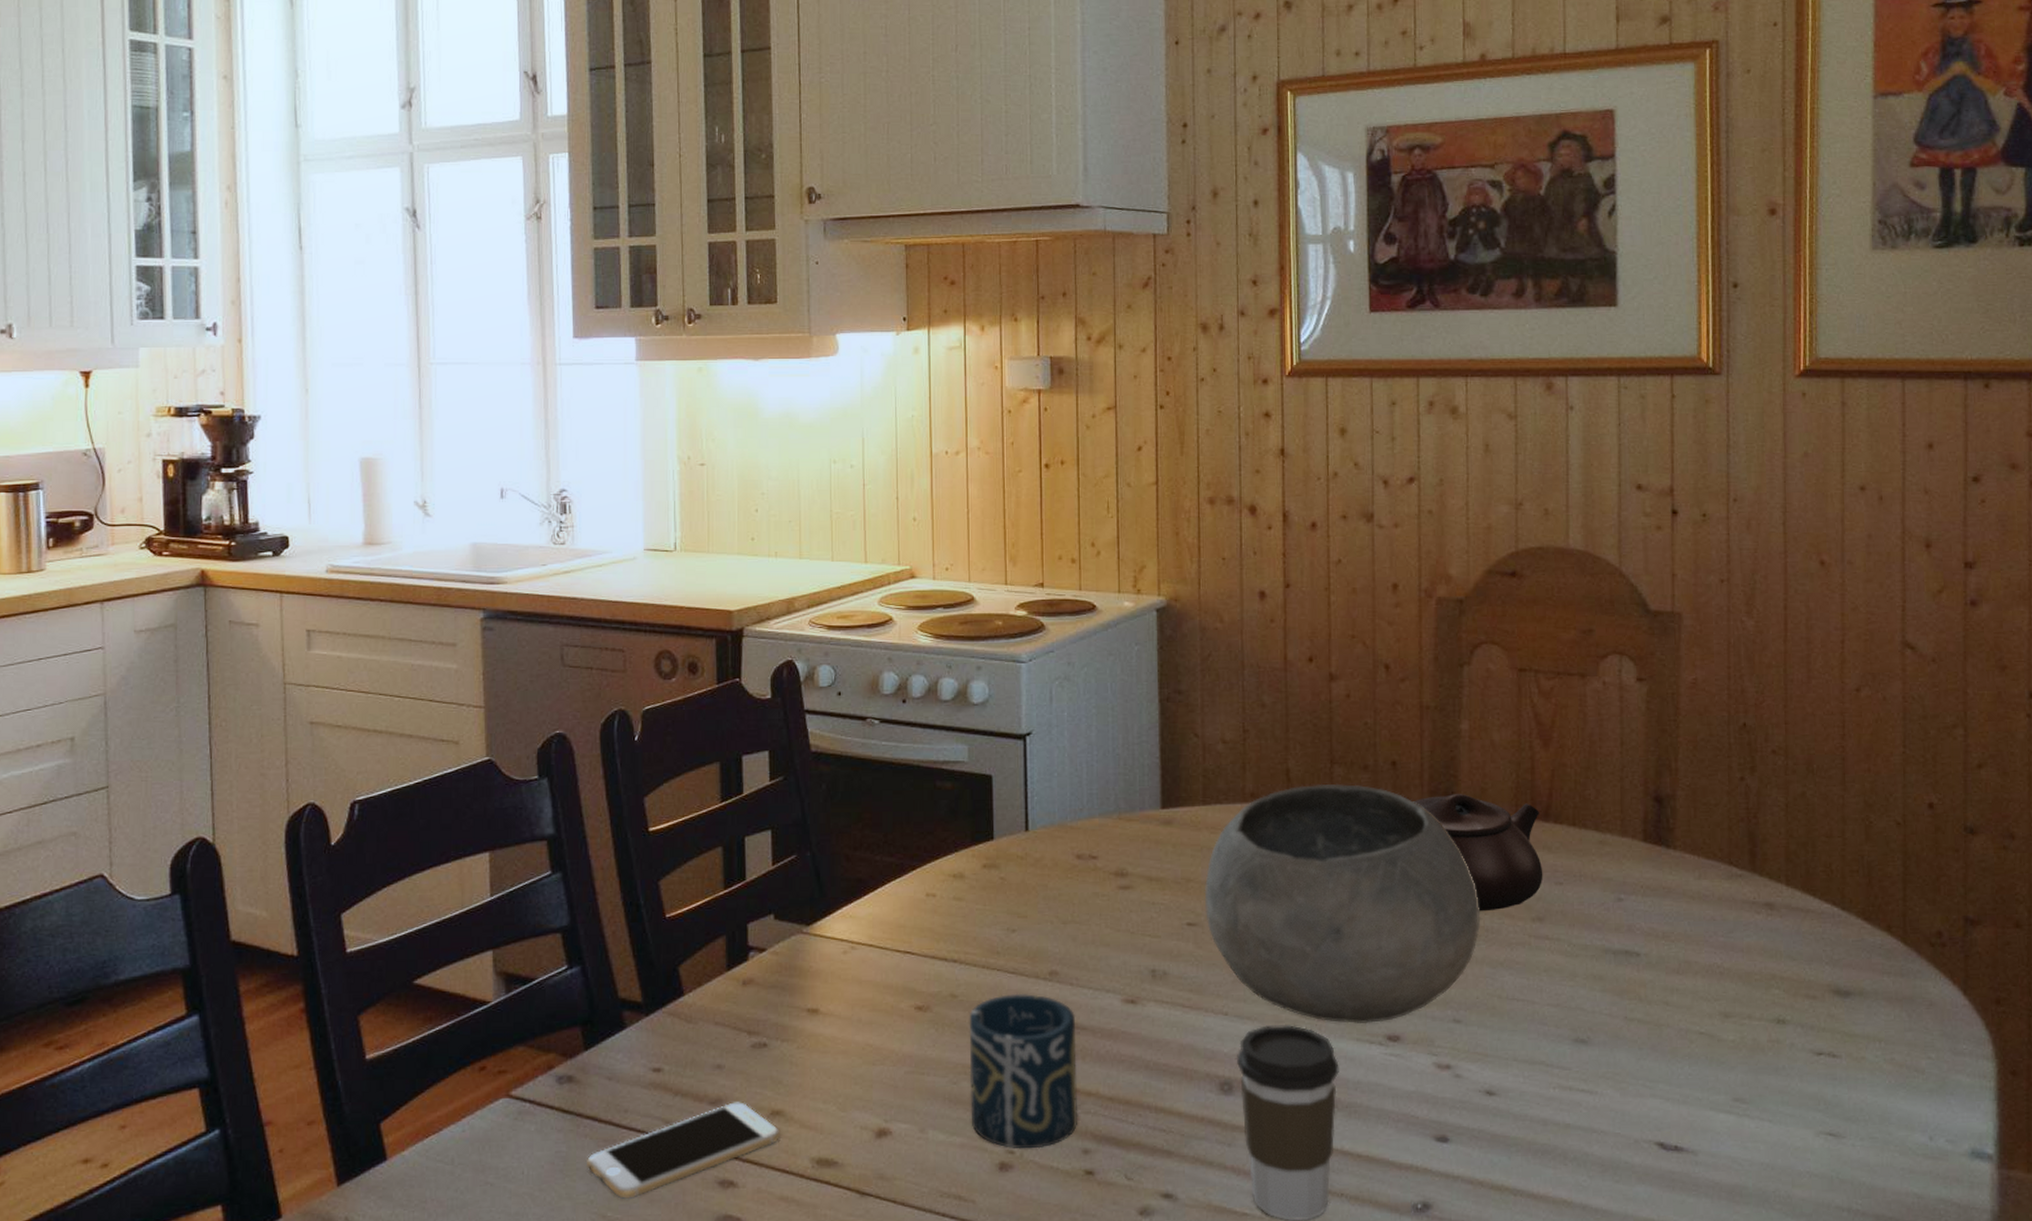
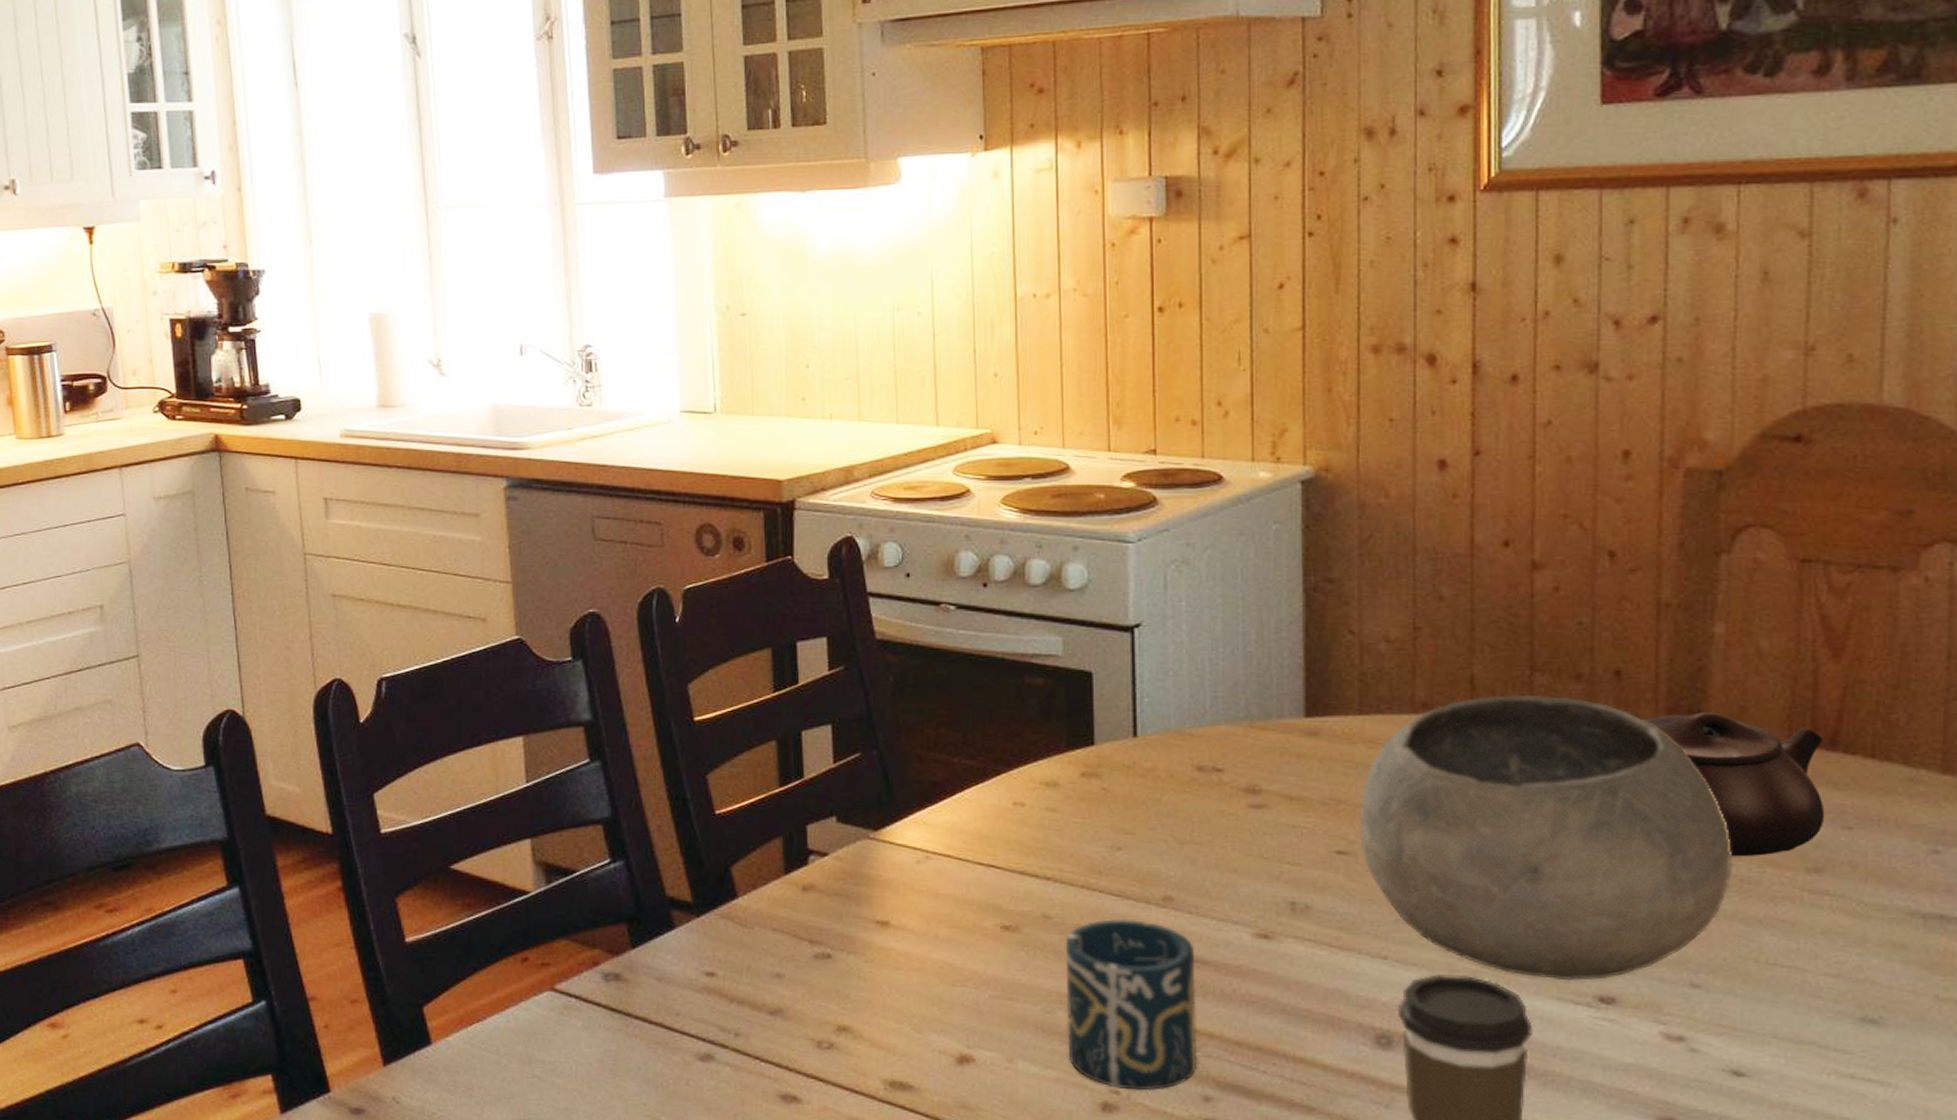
smartphone: present [587,1102,781,1199] -> none [638,1014,849,1105]

